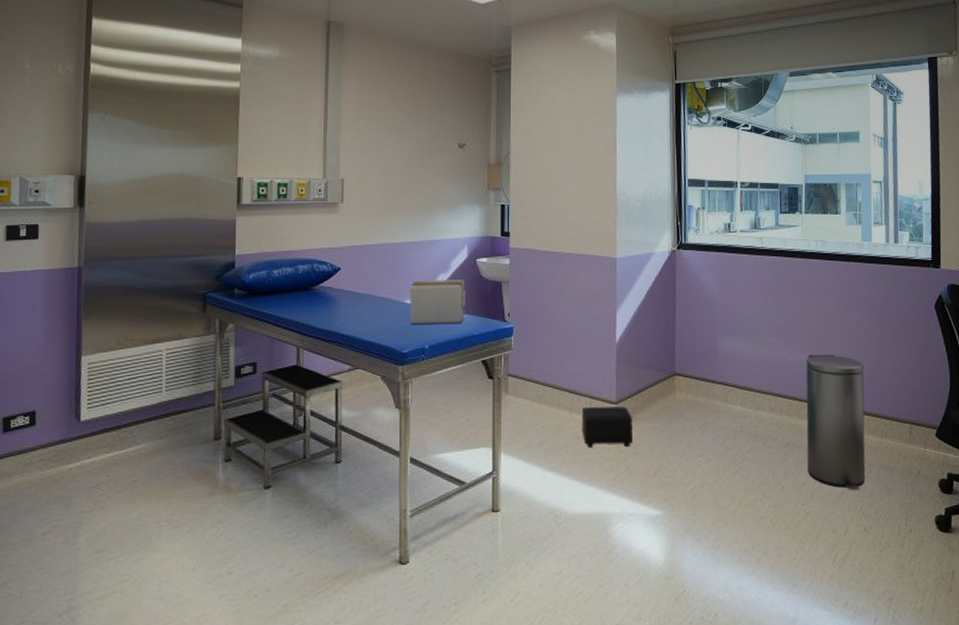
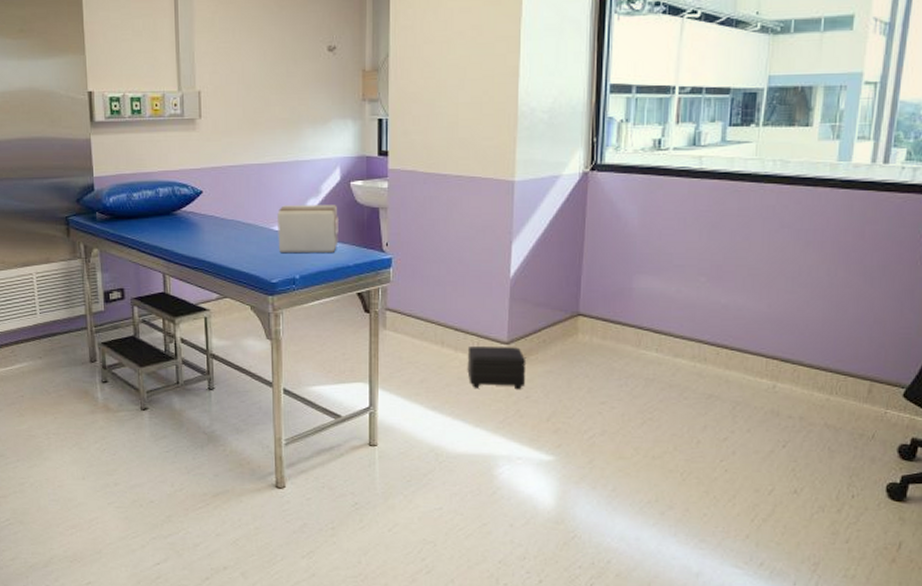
pedal bin: present [805,354,866,491] -> none [732,297,819,451]

